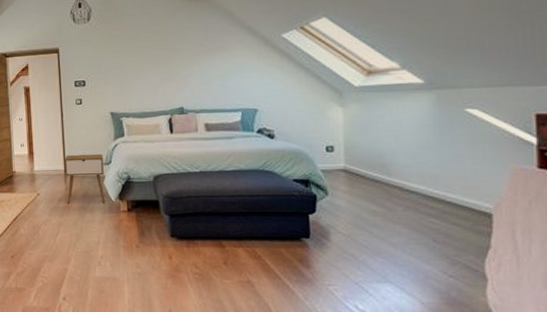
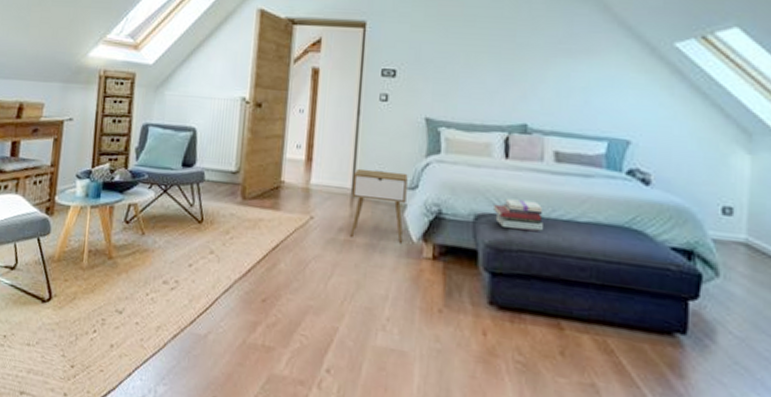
books: none [166,161,202,183] -> present [494,198,543,233]

